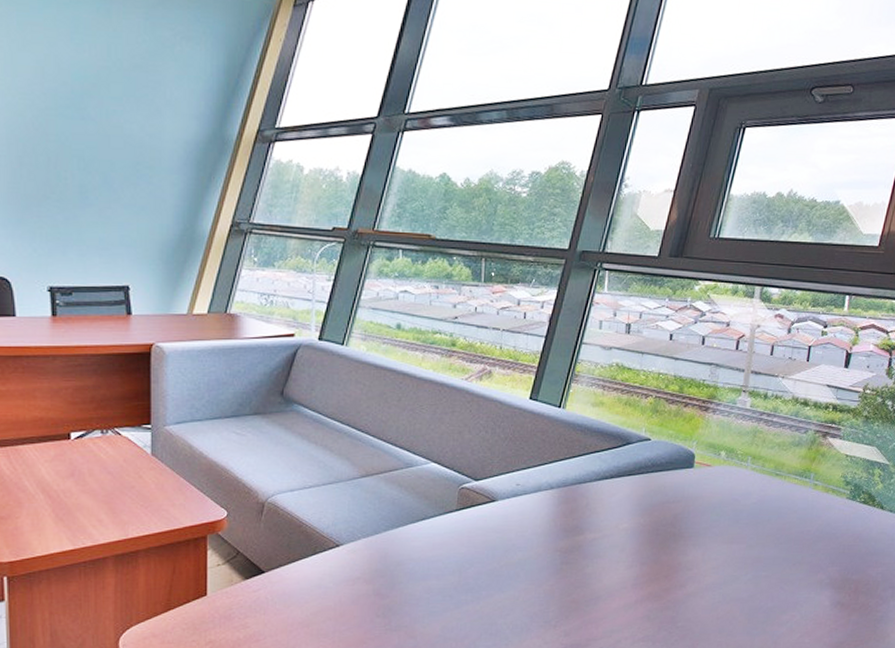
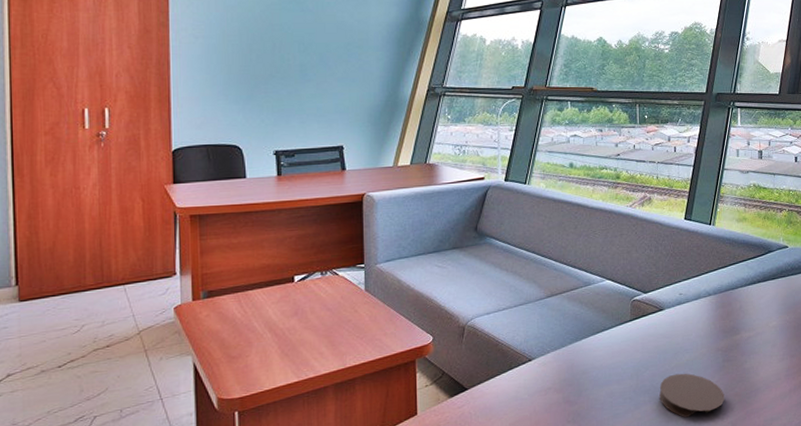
coaster: none [484,573,559,622] -> present [659,373,725,418]

